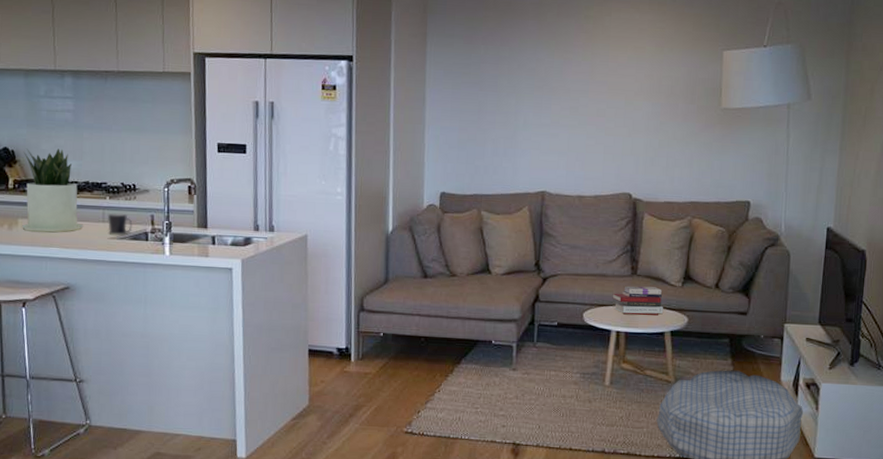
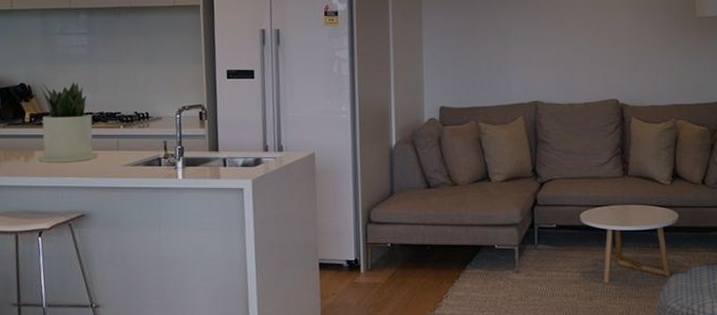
mug: present [107,213,133,237] -> none [121,141,146,164]
books: present [612,285,663,316] -> none [606,186,655,214]

